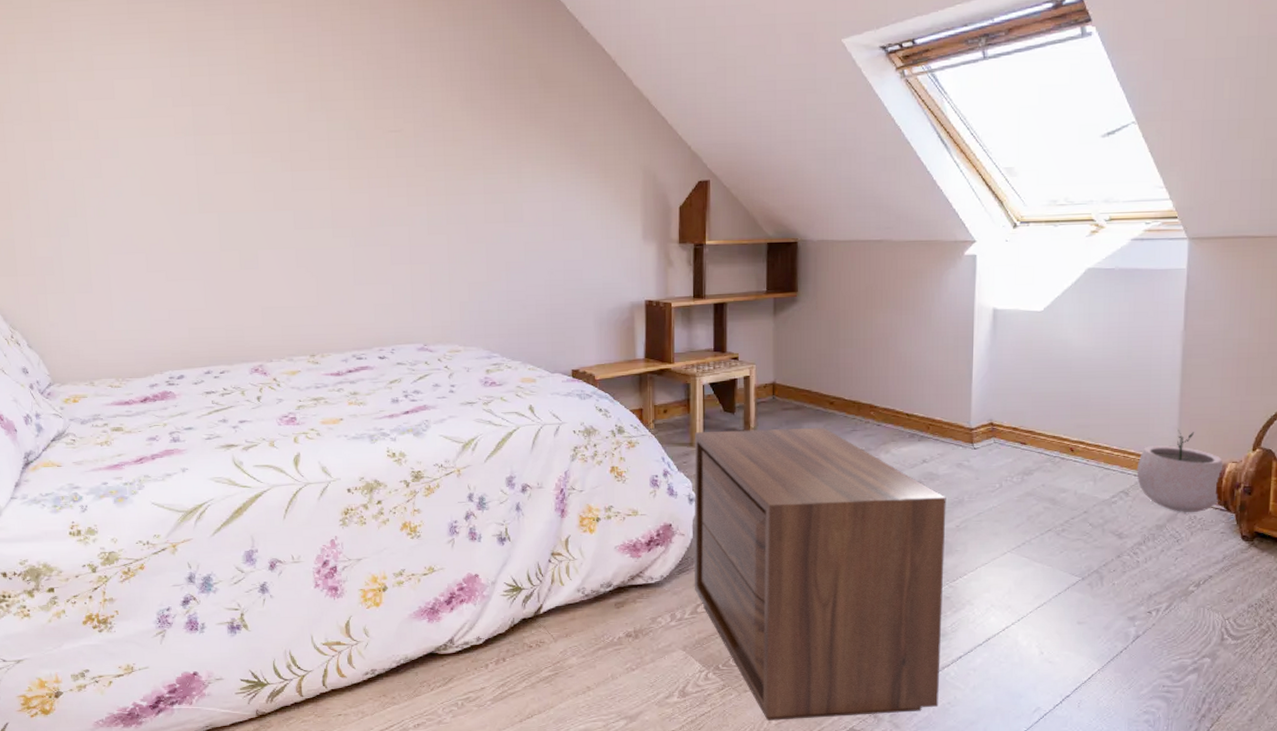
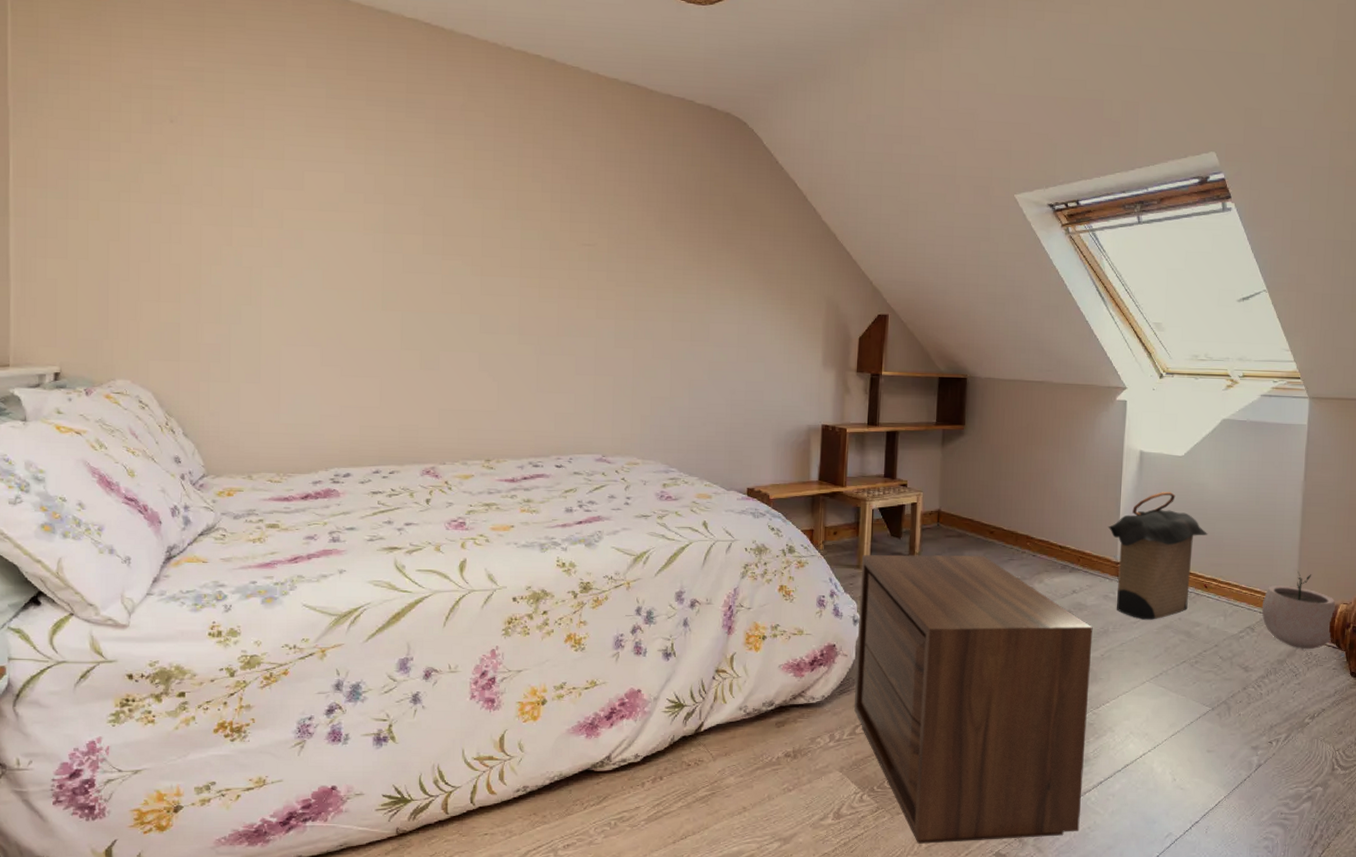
laundry hamper: none [959,350,1074,488] -> present [1107,491,1208,620]

